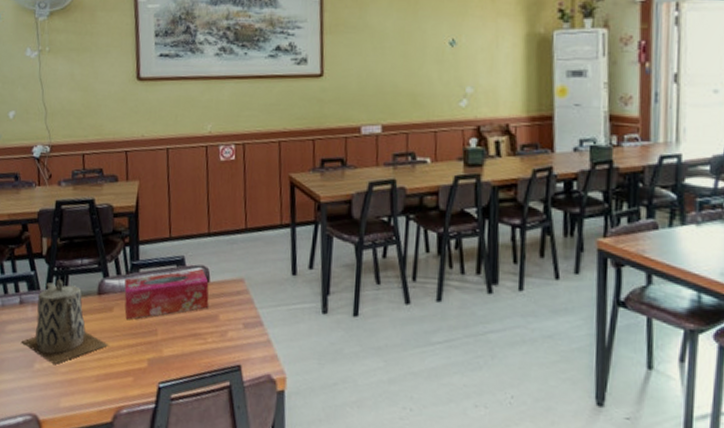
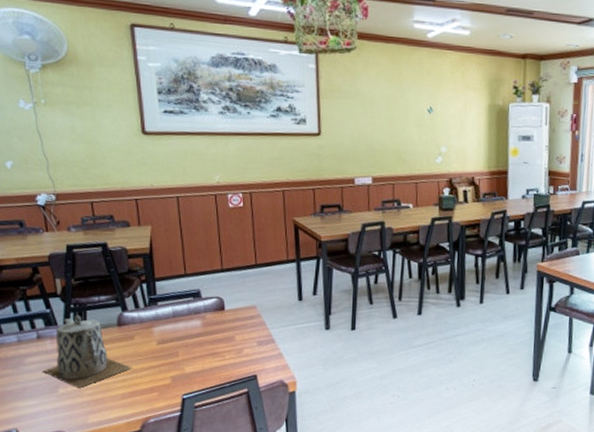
tissue box: present [124,269,209,320] -> none [144,300,225,346]

